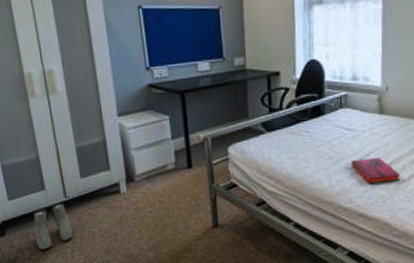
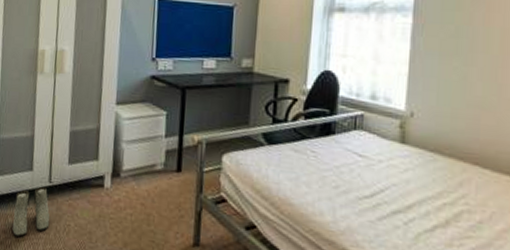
hardback book: present [351,157,401,184] -> none [361,193,423,230]

